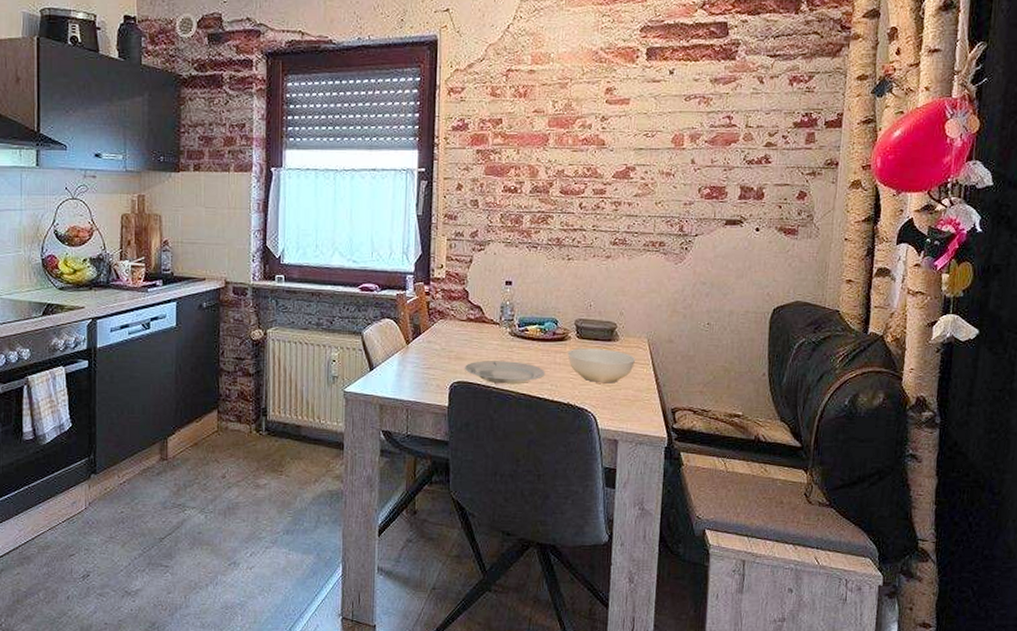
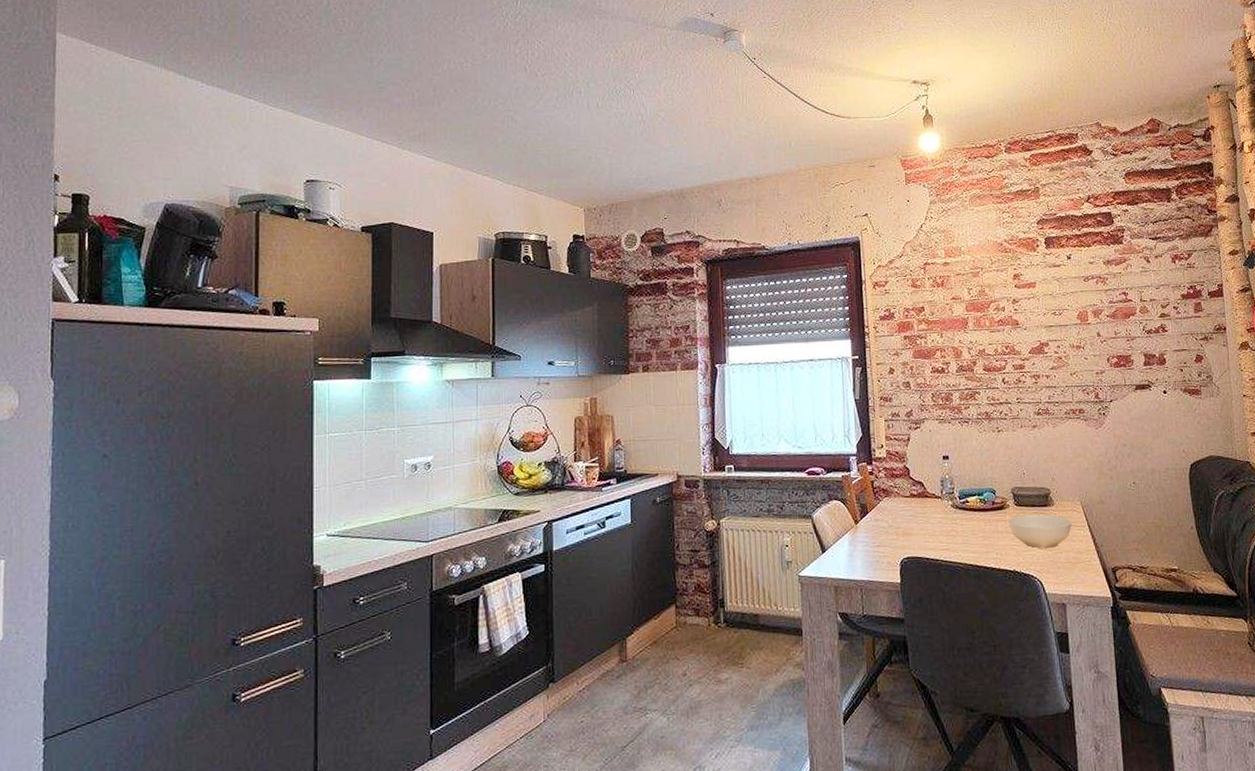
plate: present [464,361,546,384] -> none [912,533,990,557]

